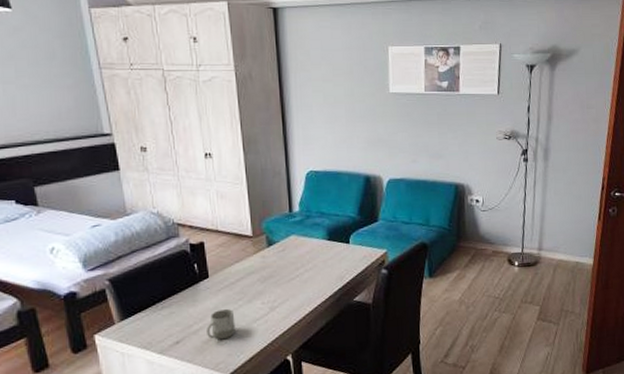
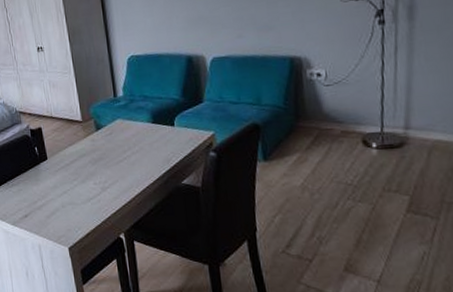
cup: present [207,309,236,340] -> none [48,188,73,216]

